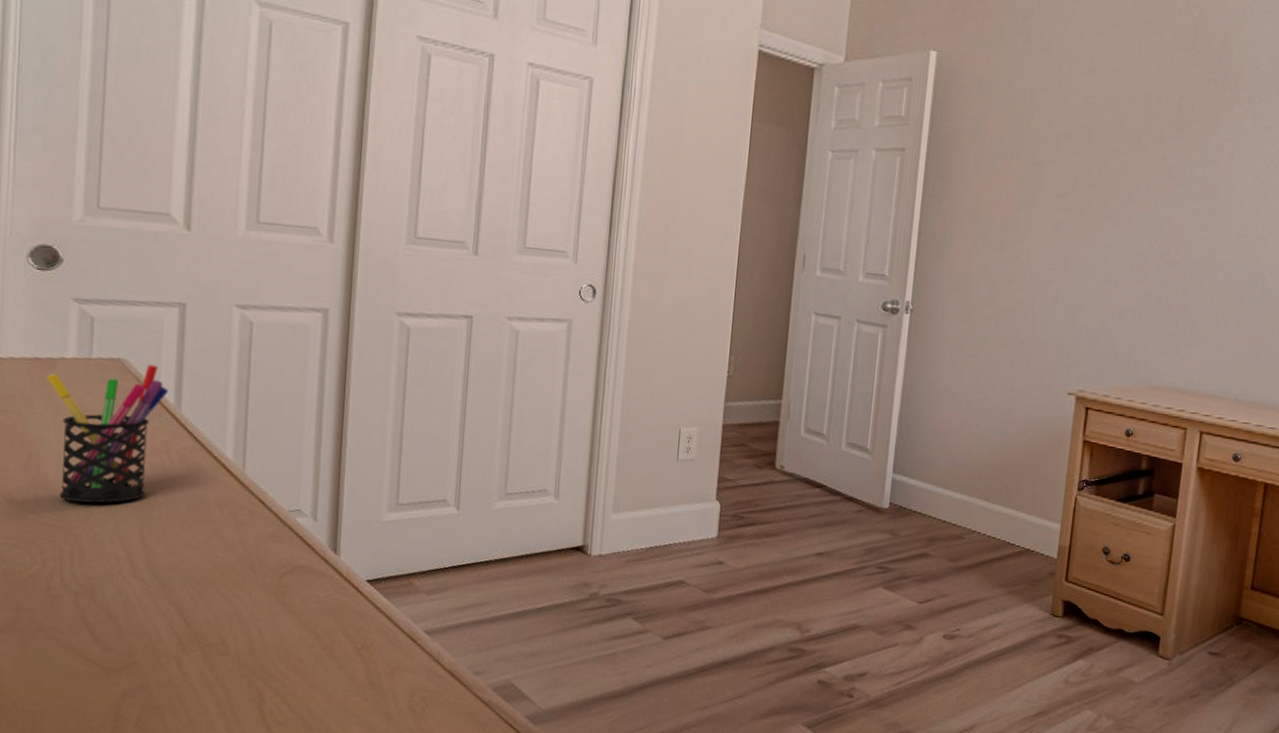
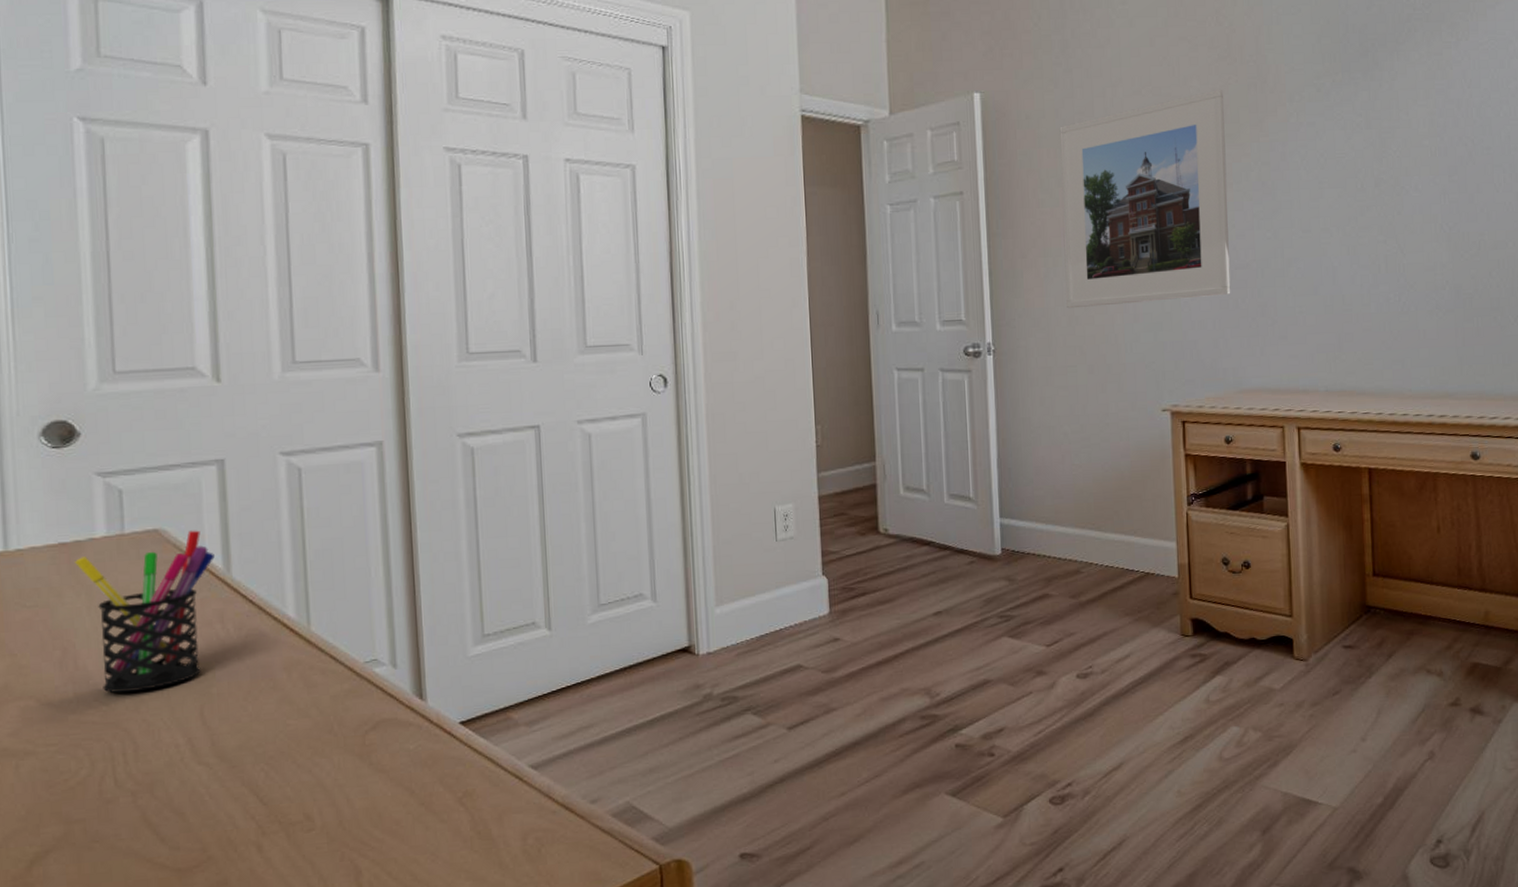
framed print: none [990,79,1183,289] -> present [1059,89,1231,309]

